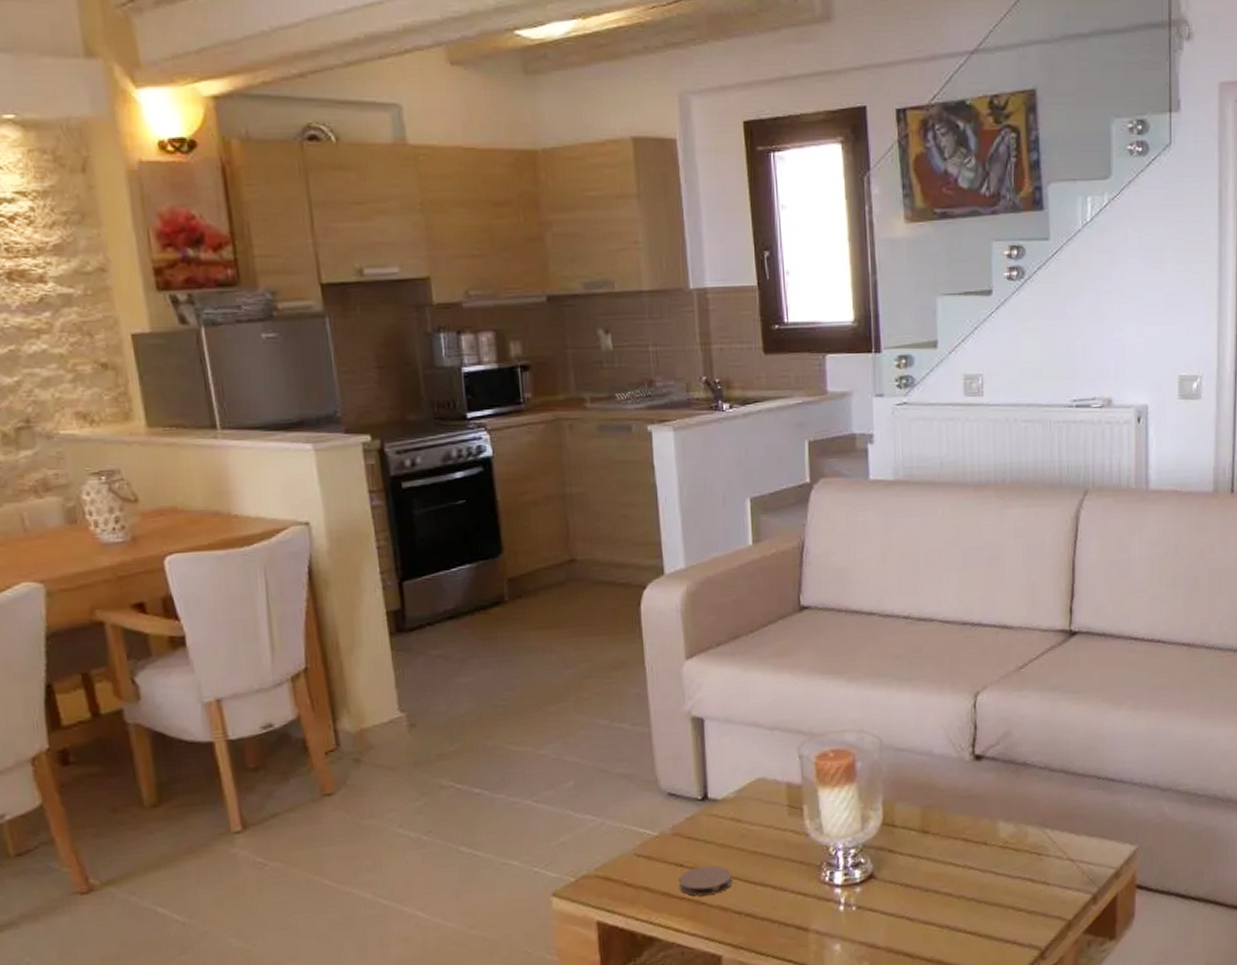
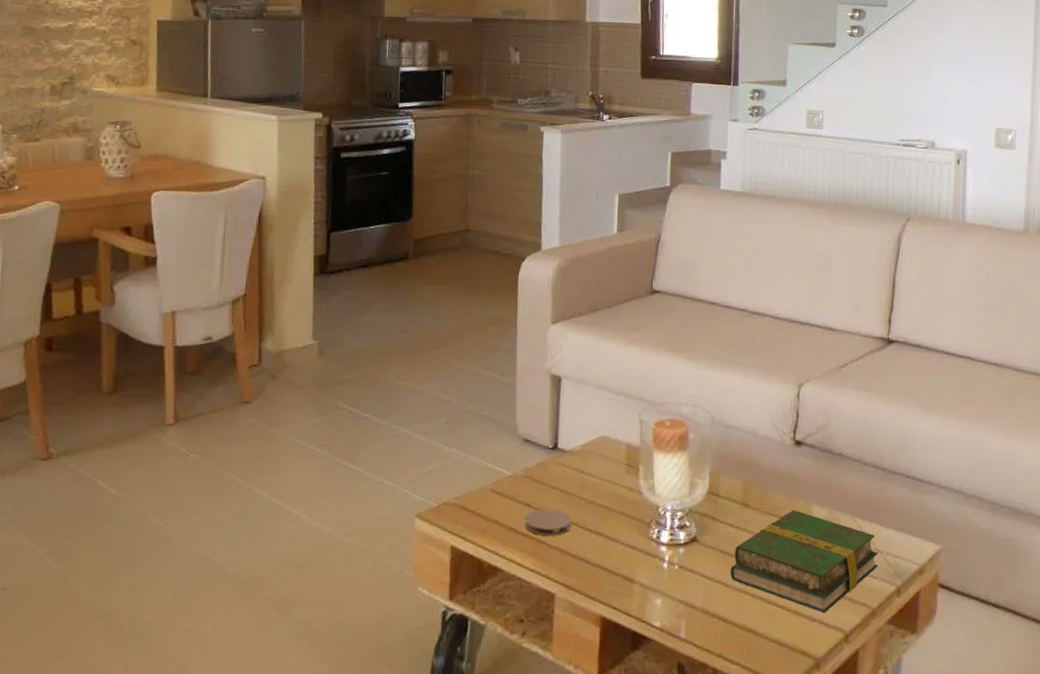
book: none [913,829,1072,934] -> present [730,510,879,614]

